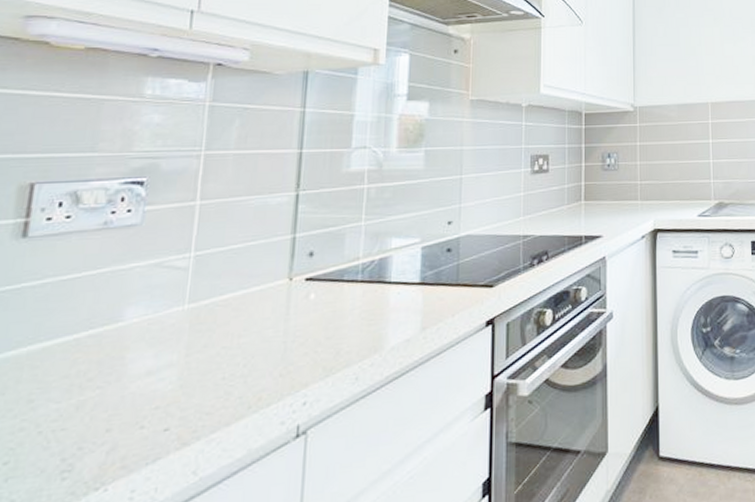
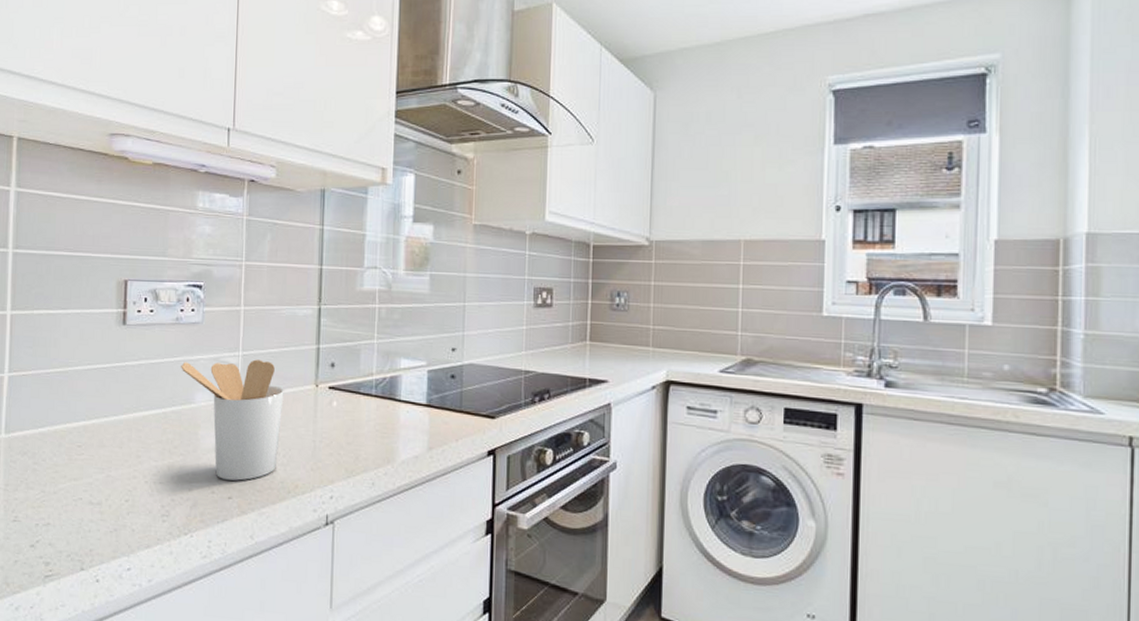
utensil holder: none [106,258,249,409] -> present [181,359,284,481]

